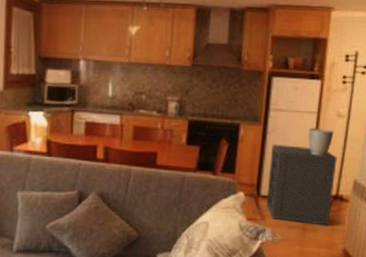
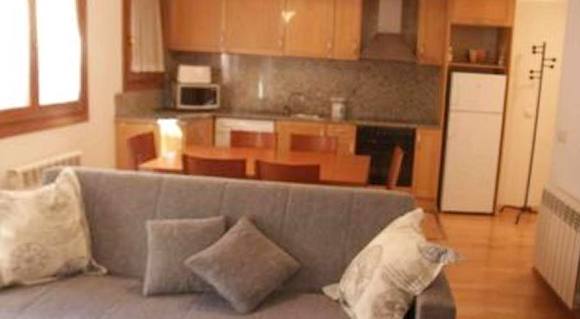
storage cabinet: present [265,144,338,226] -> none [447,151,525,242]
ceramic pot: present [308,127,334,156] -> none [493,130,521,163]

